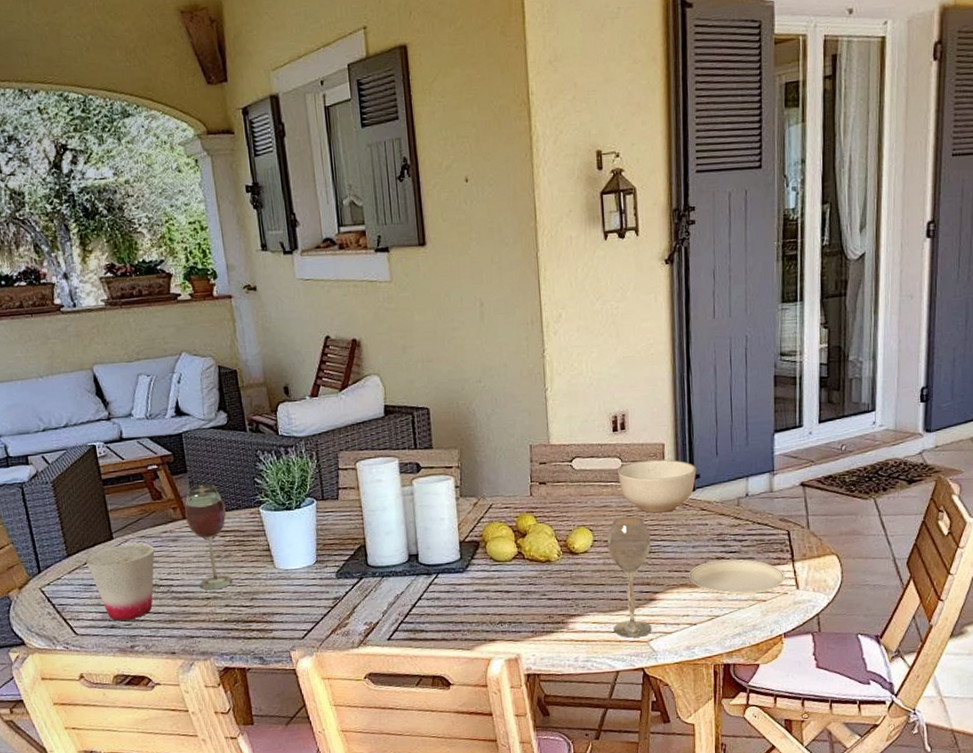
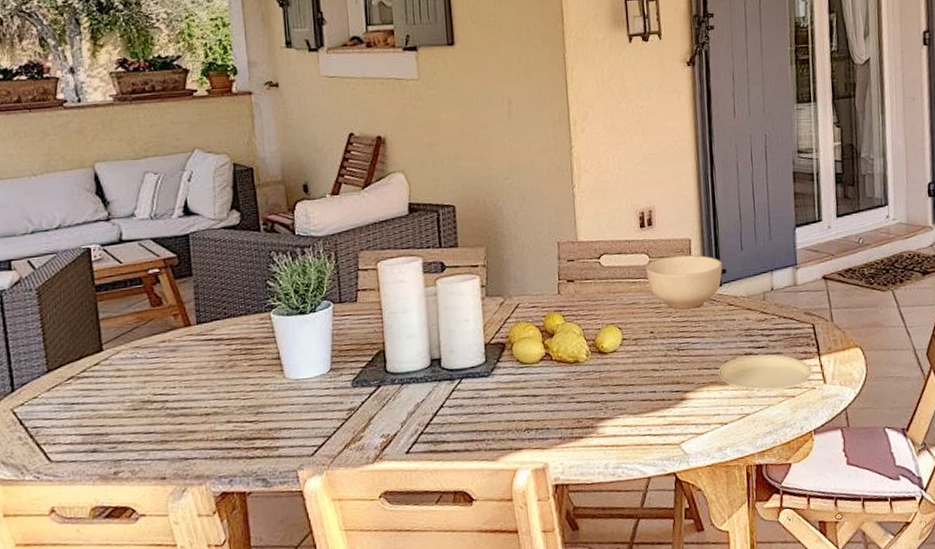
cup: present [85,543,155,621] -> none [68,355,150,444]
wineglass: present [184,484,233,590] -> none [186,288,237,405]
wineglass: present [607,516,652,638] -> none [636,313,683,441]

